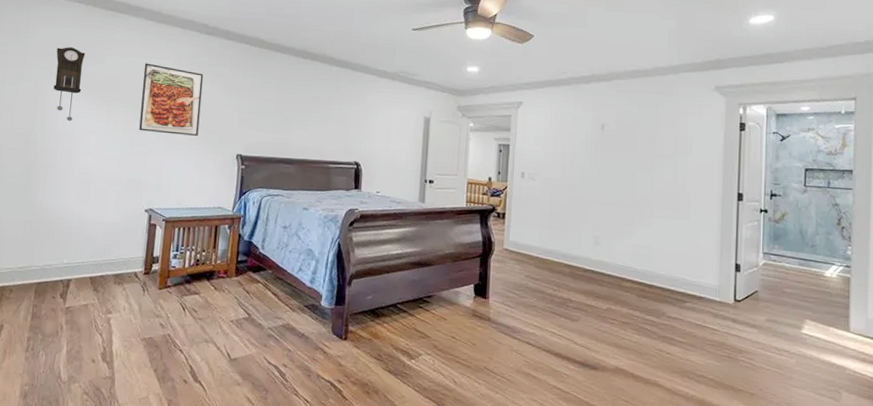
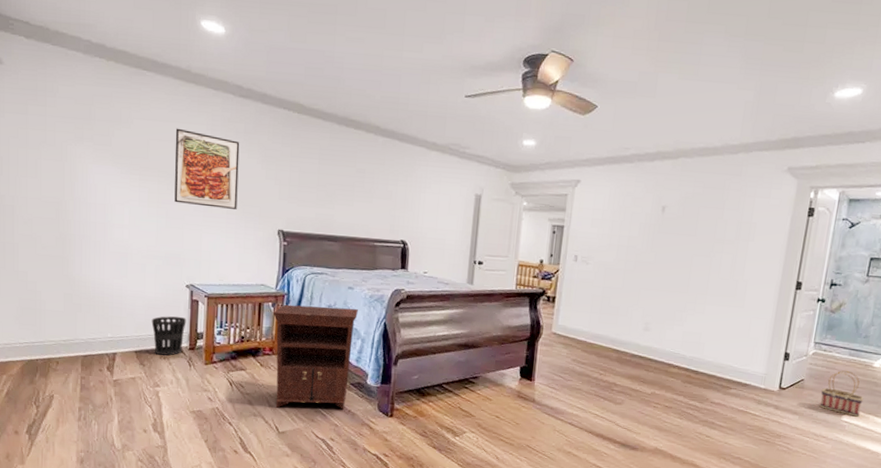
pendulum clock: present [53,47,86,121] -> none [79,108,111,190]
wastebasket: none [108,240,143,281] -> present [151,316,187,356]
nightstand: none [228,226,313,334] -> present [272,304,358,410]
basket: none [776,281,820,329] -> present [819,370,864,417]

